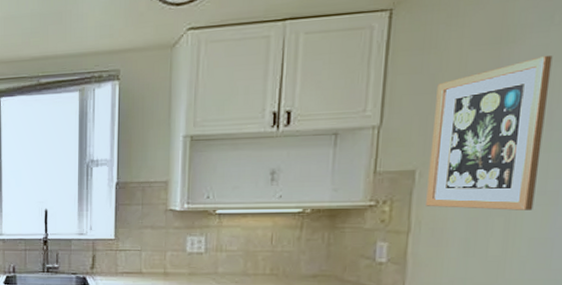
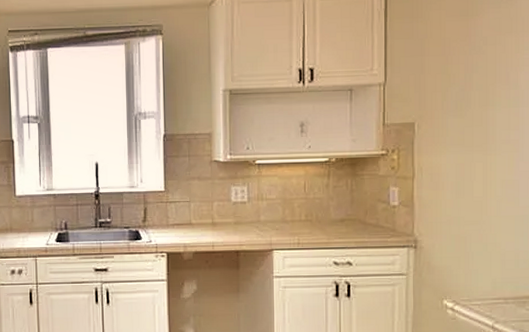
wall art: present [426,56,553,210] -> none [424,28,505,157]

